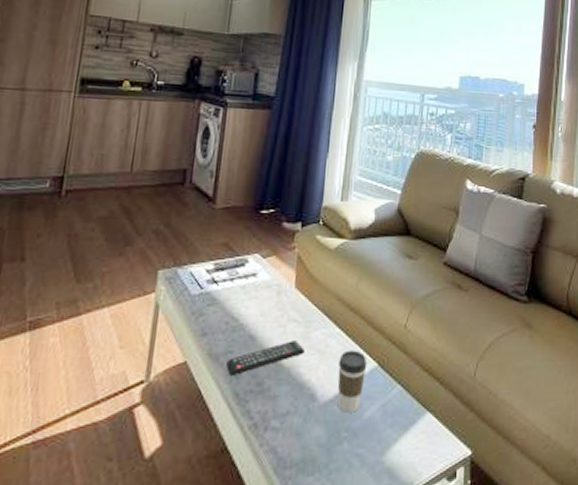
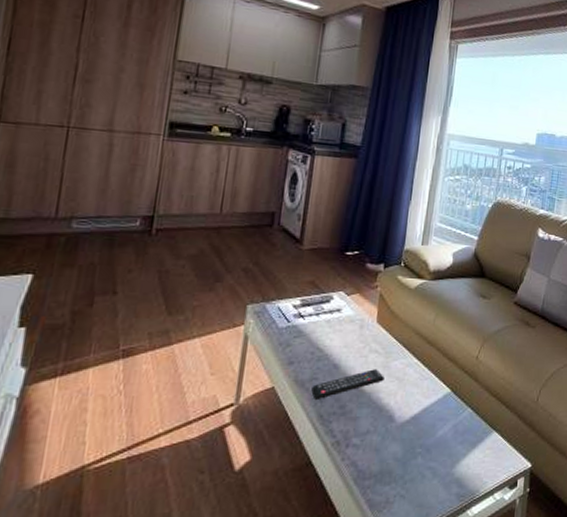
coffee cup: present [337,350,368,413] -> none [413,377,442,432]

